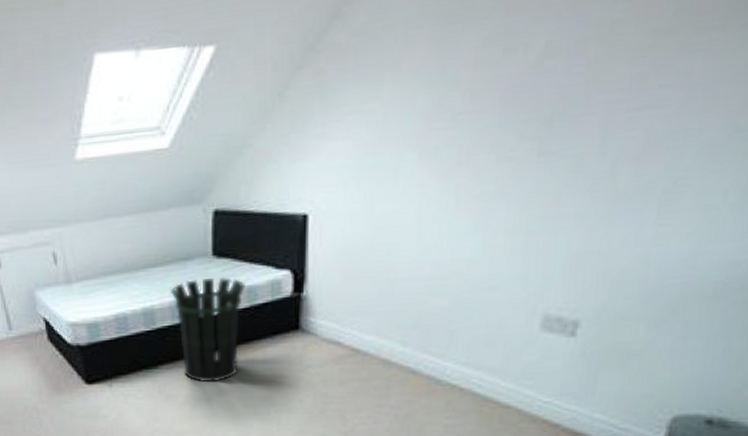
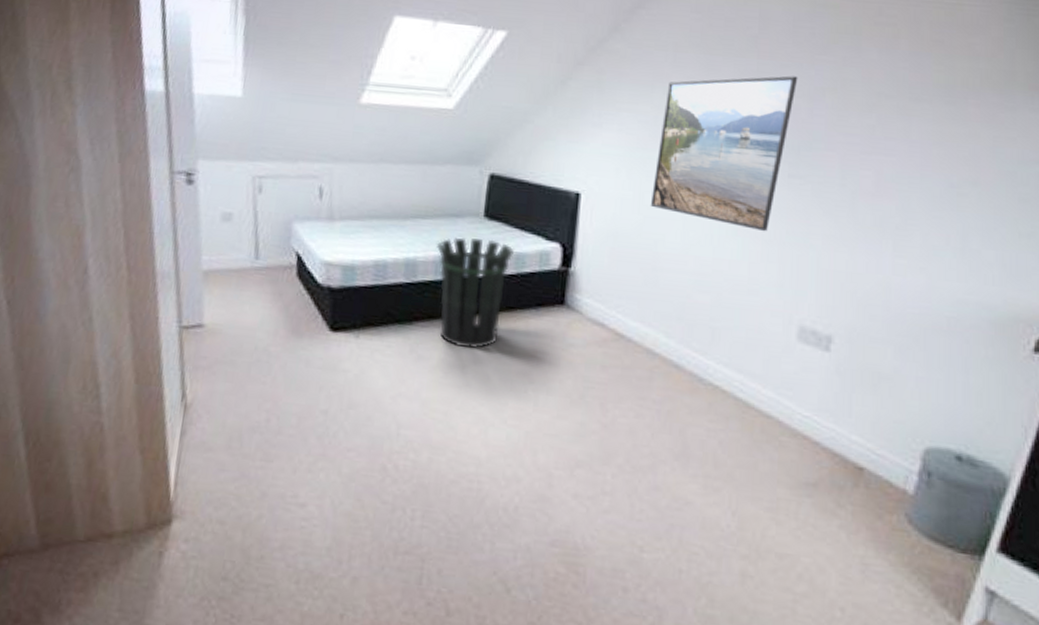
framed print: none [382,30,555,223] -> present [650,76,798,232]

